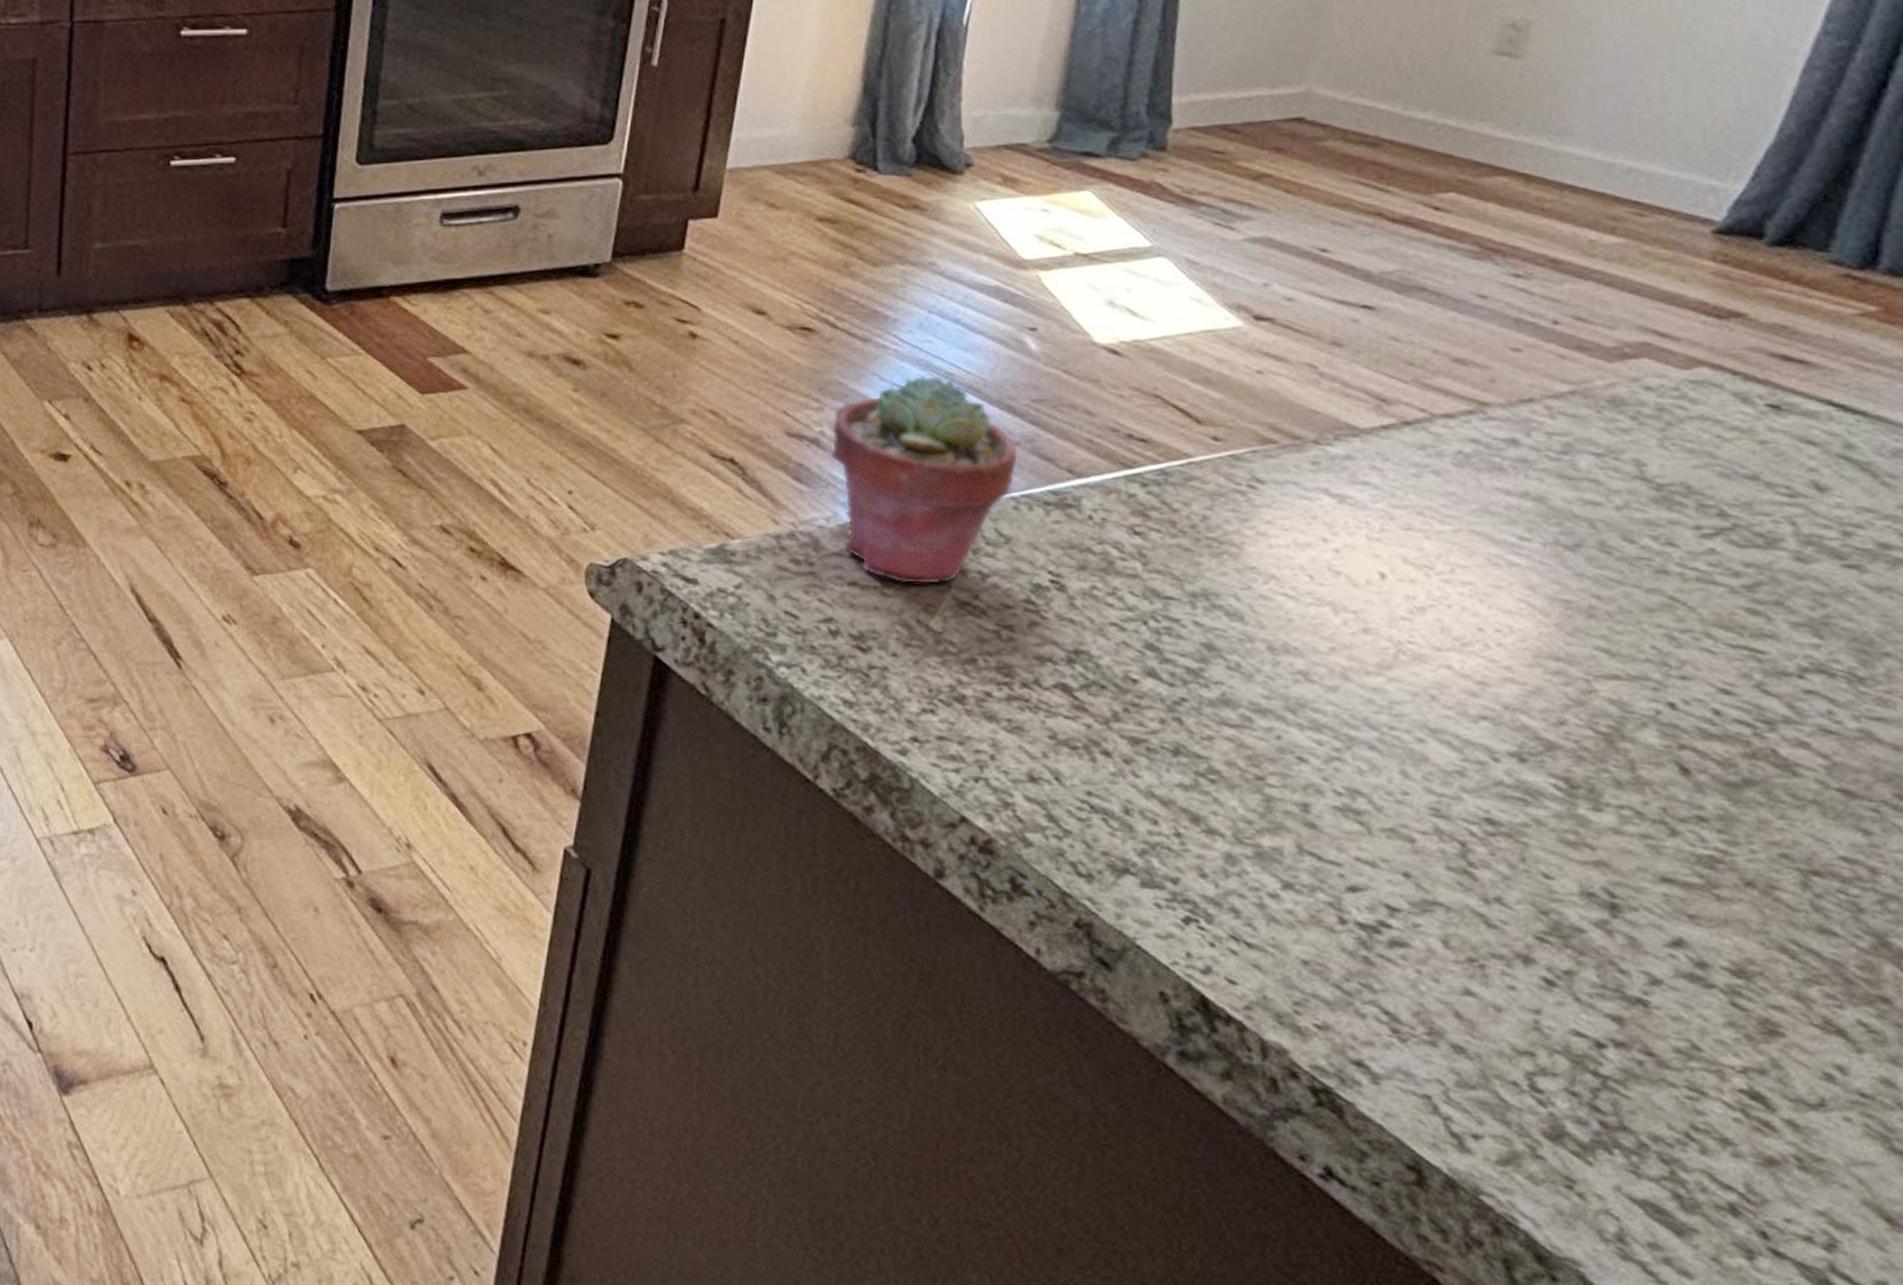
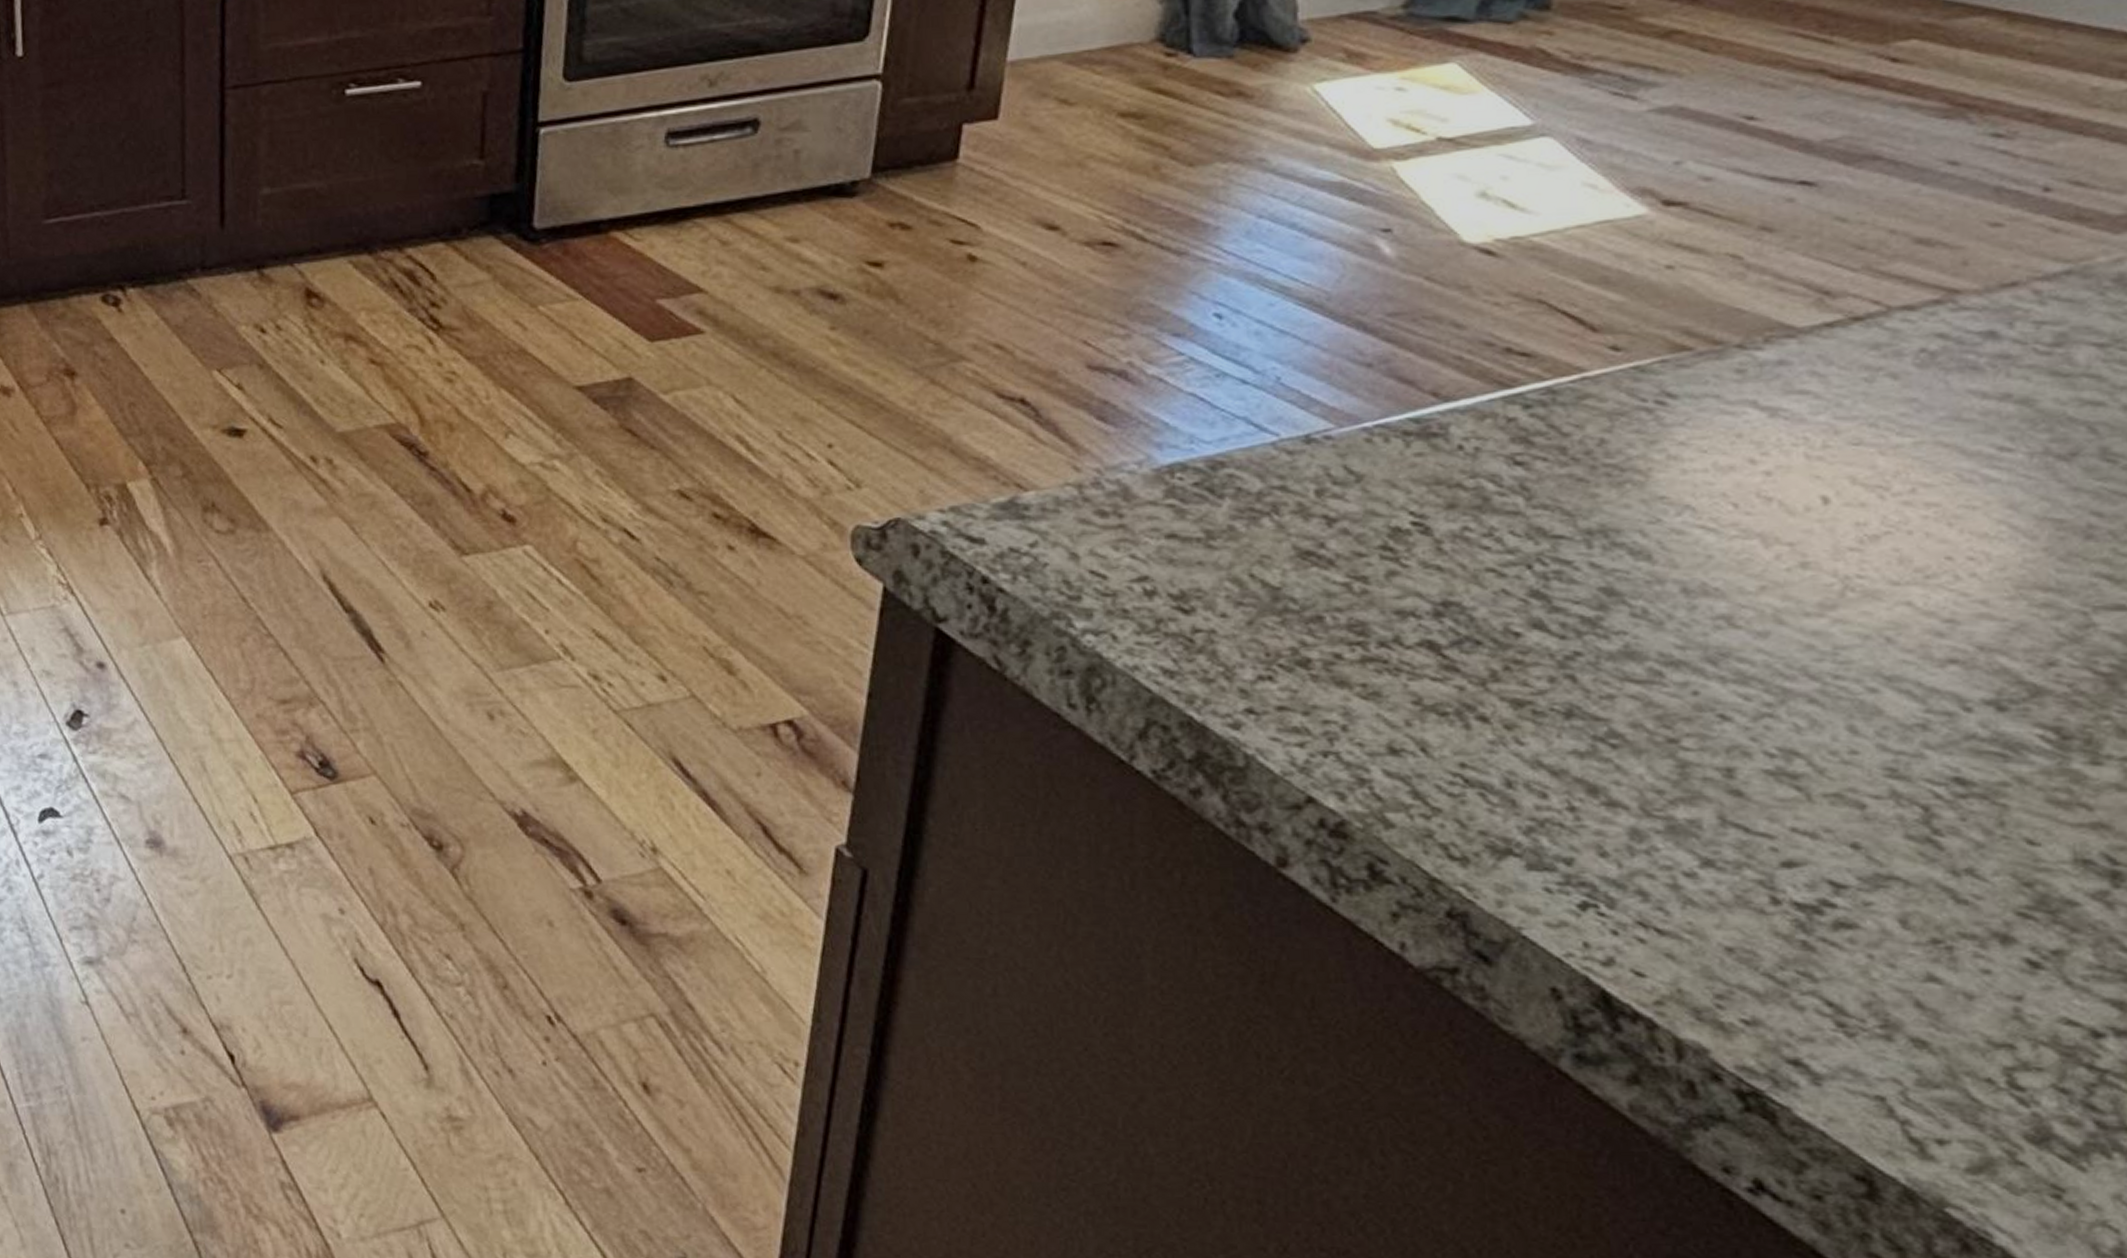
potted succulent: present [830,375,1019,585] -> none [1141,290,1372,534]

